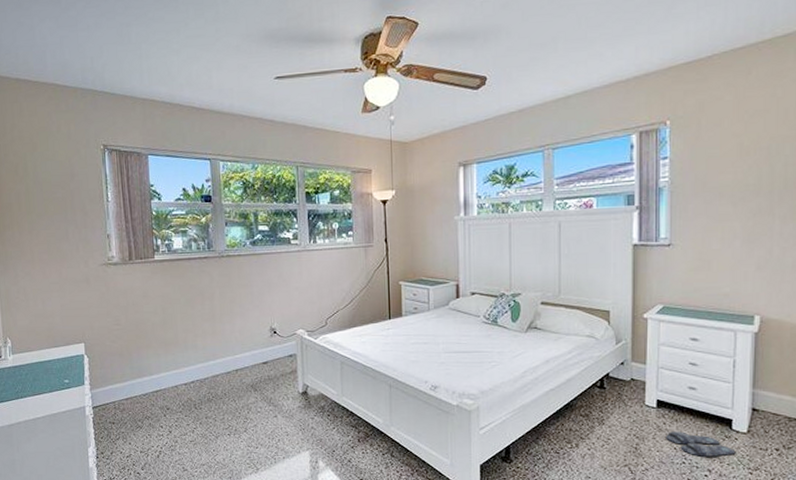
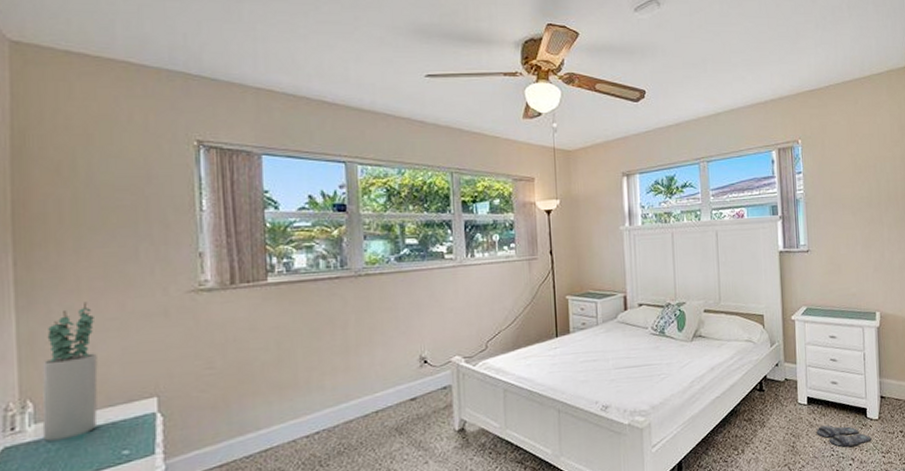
vase: none [14,269,49,369] -> present [42,301,98,443]

